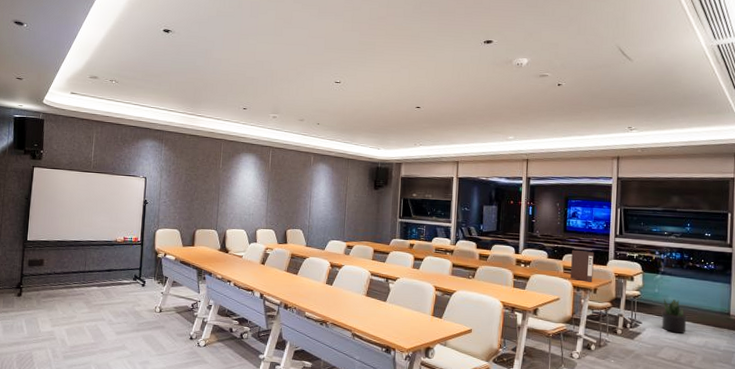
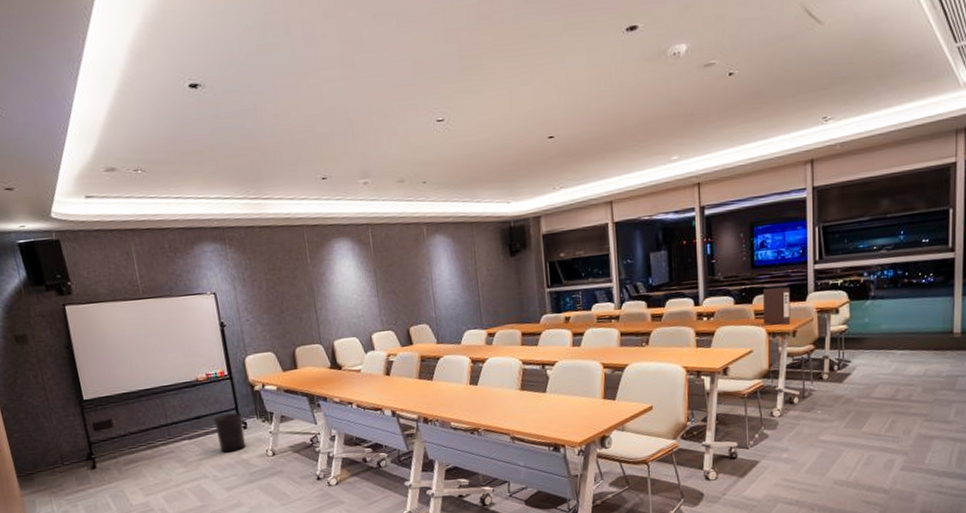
waste bin: none [120,271,144,304] -> present [213,412,246,453]
planter: present [661,299,688,334] -> none [873,326,905,367]

